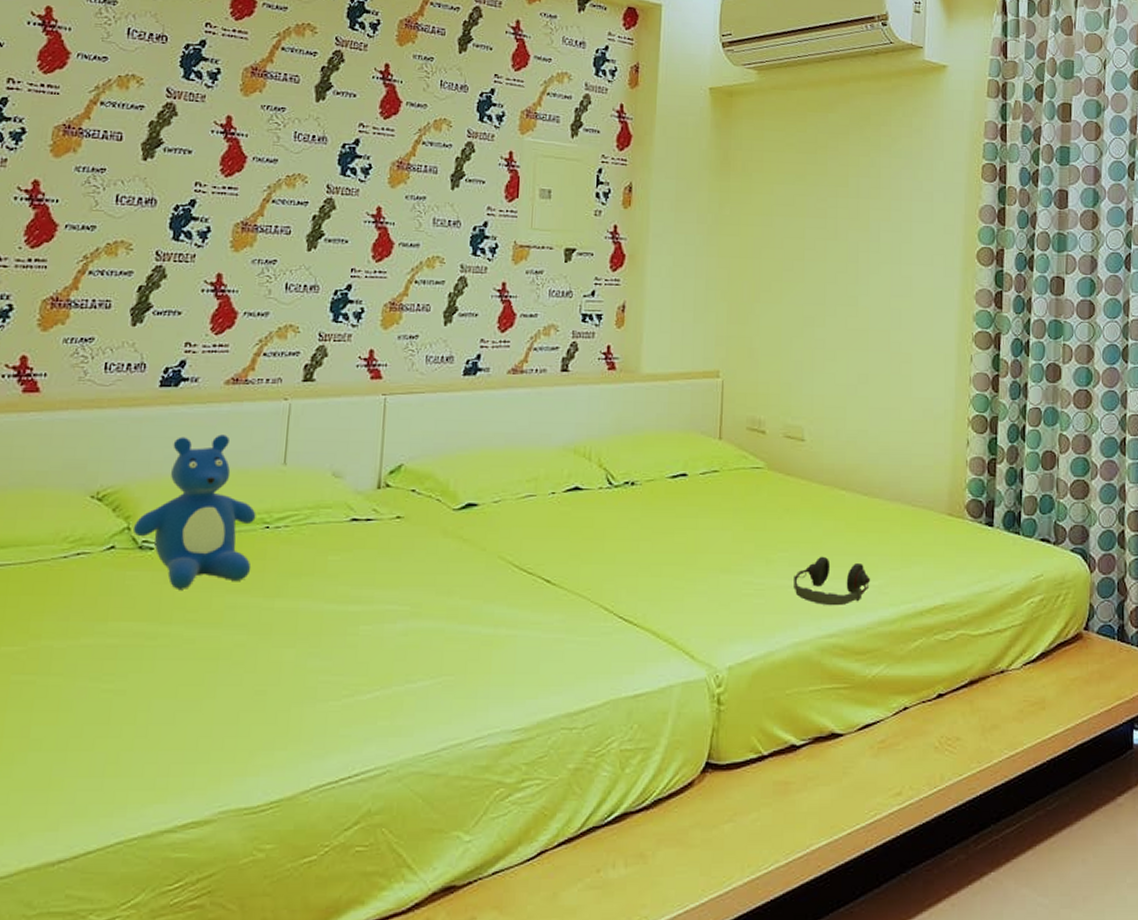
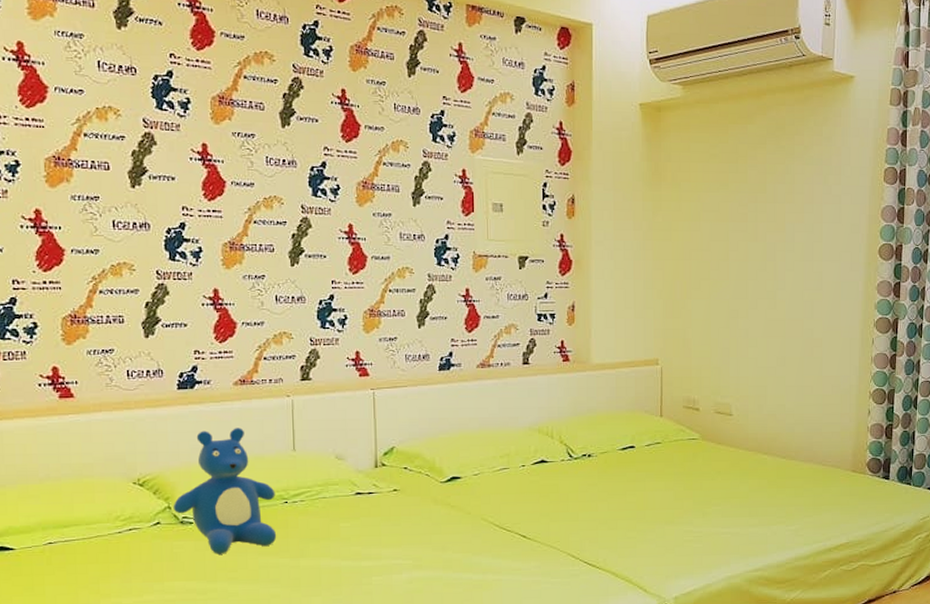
headphones: present [793,556,871,606] -> none [726,508,789,547]

